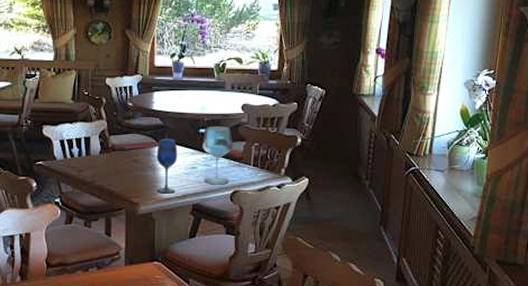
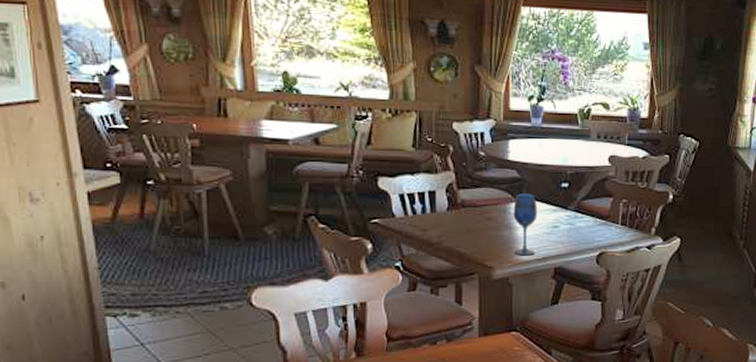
wine glass: present [203,126,234,185] -> none [565,180,600,246]

